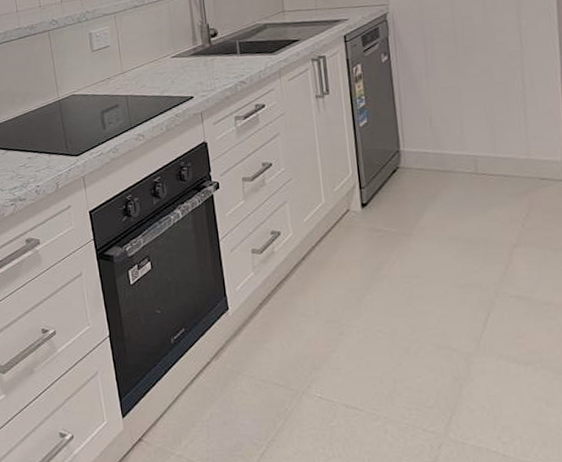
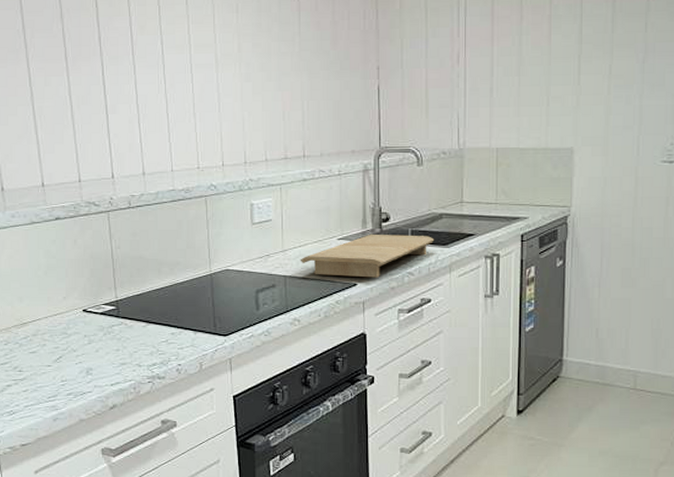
cutting board: none [138,46,262,92] -> present [300,233,435,278]

